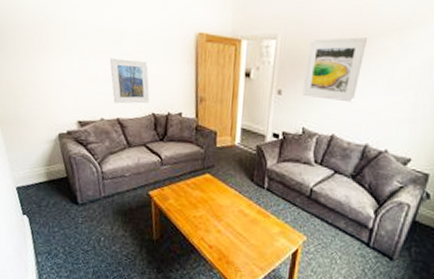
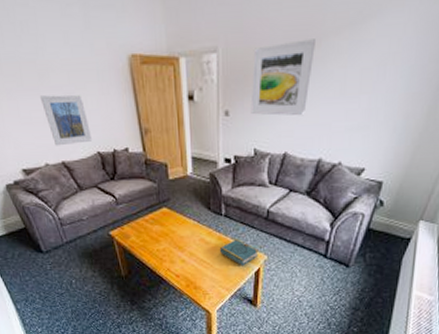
book: none [258,215,298,245] -> present [220,239,259,266]

